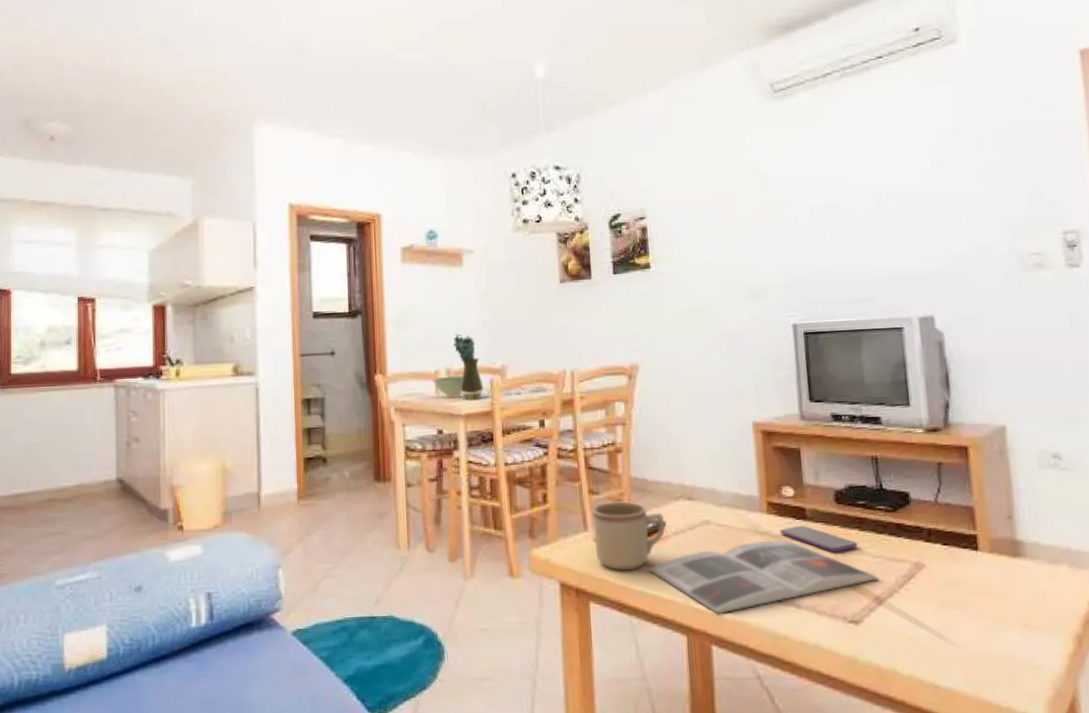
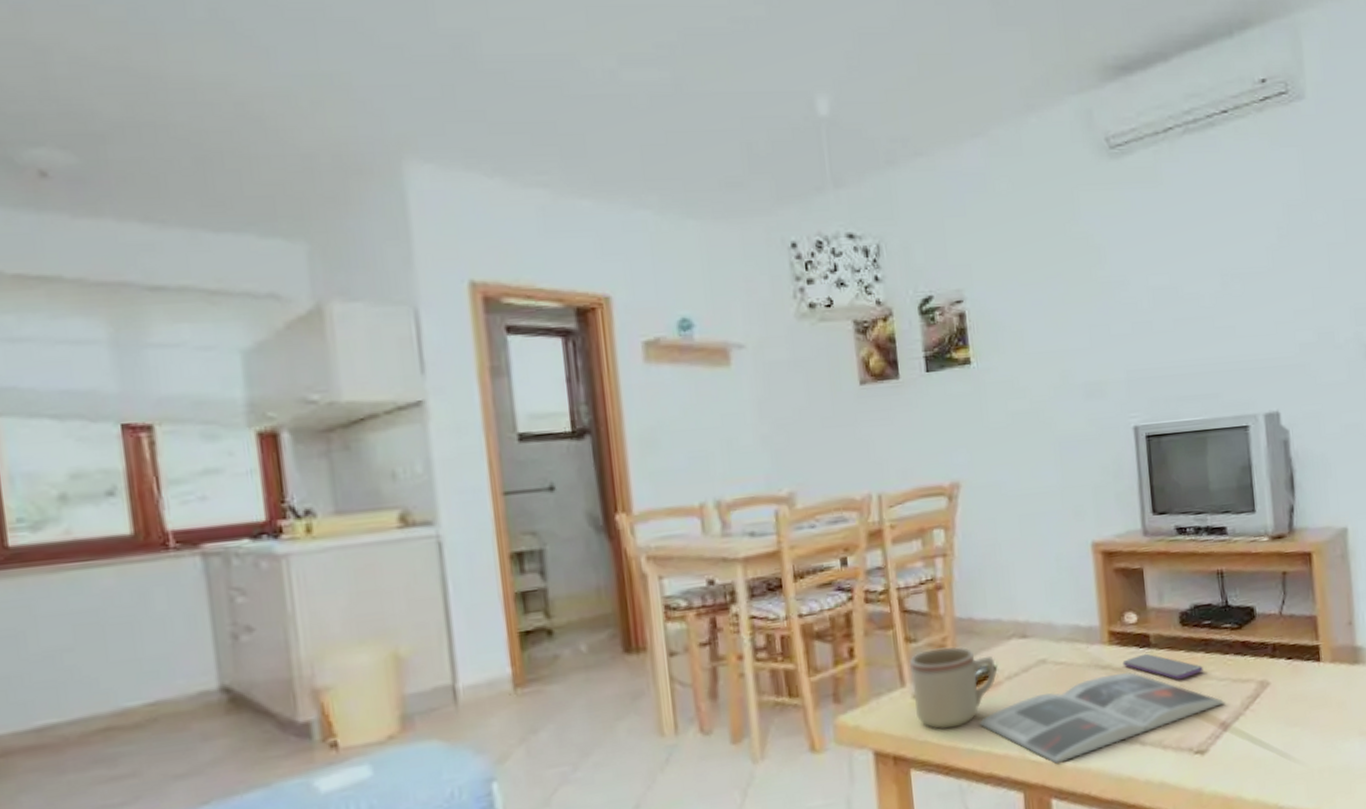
bowl: present [434,376,463,398] -> none [698,509,739,539]
vase: present [453,334,484,401] -> none [722,454,767,540]

